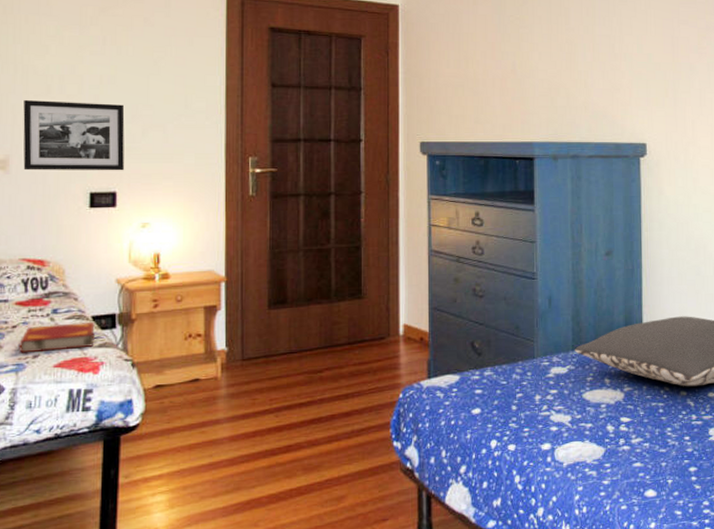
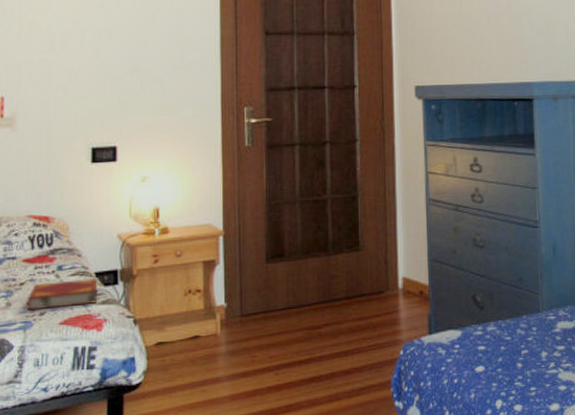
picture frame: present [23,100,125,171] -> none [28,57,124,127]

